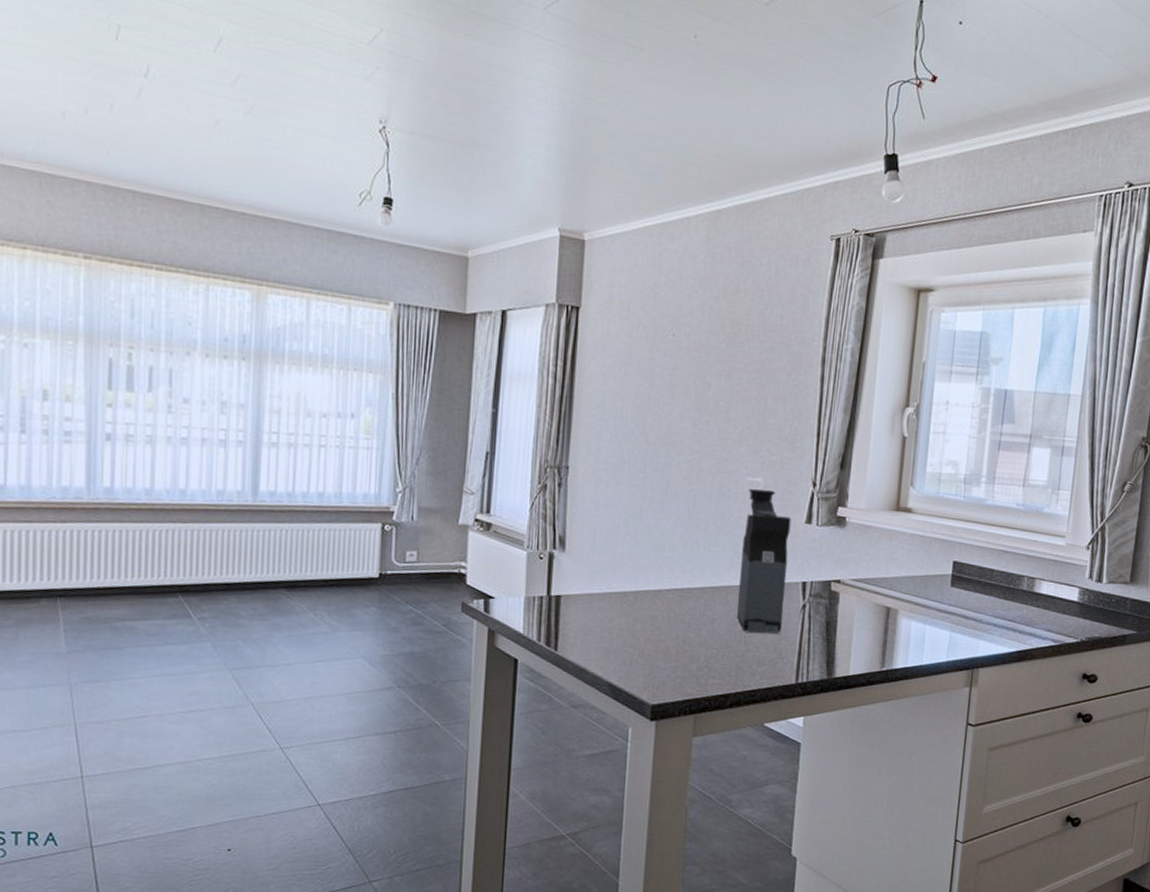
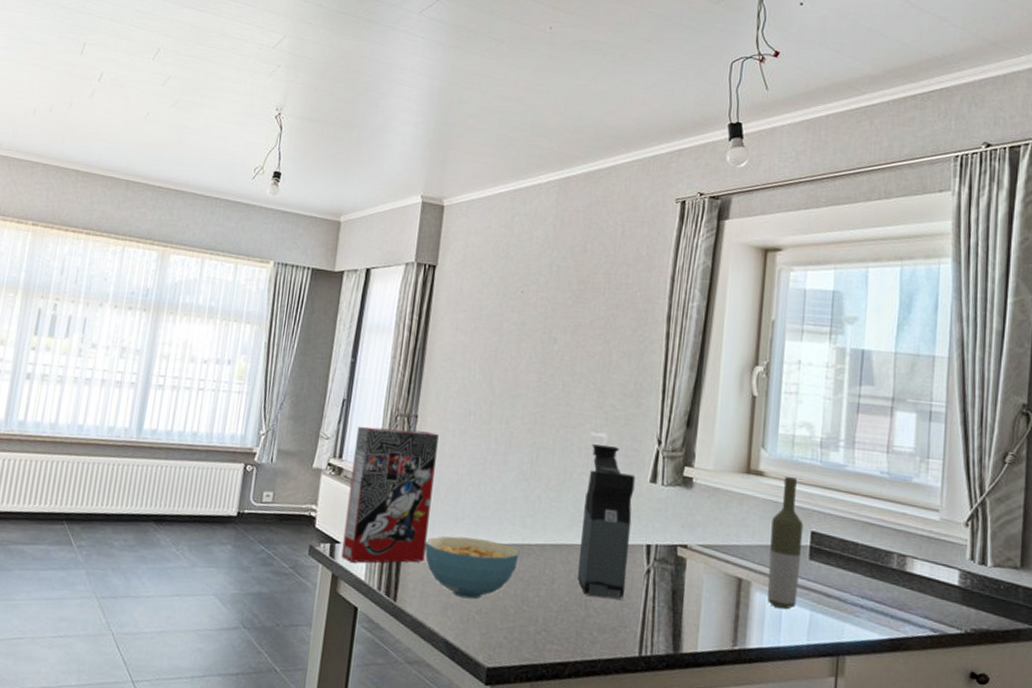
cereal box: none [496,479,592,617] -> present [341,426,439,563]
cereal bowl: none [583,585,680,644] -> present [425,536,520,600]
bottle: none [912,512,947,632] -> present [766,477,804,610]

